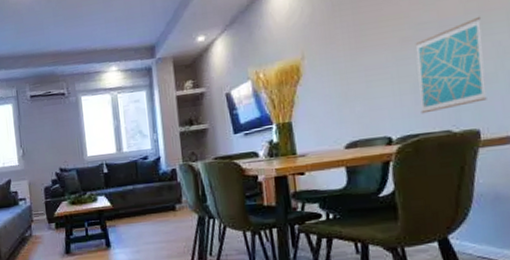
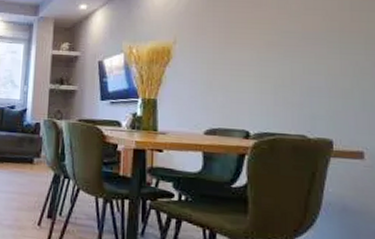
wall art: present [415,16,487,114] -> none [279,35,342,115]

